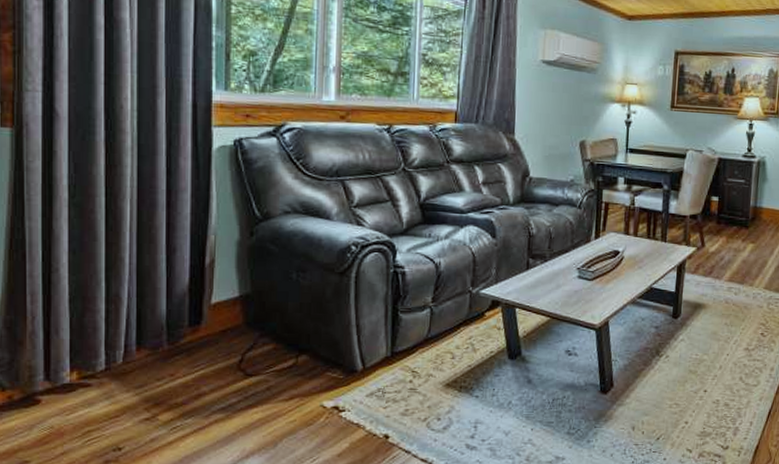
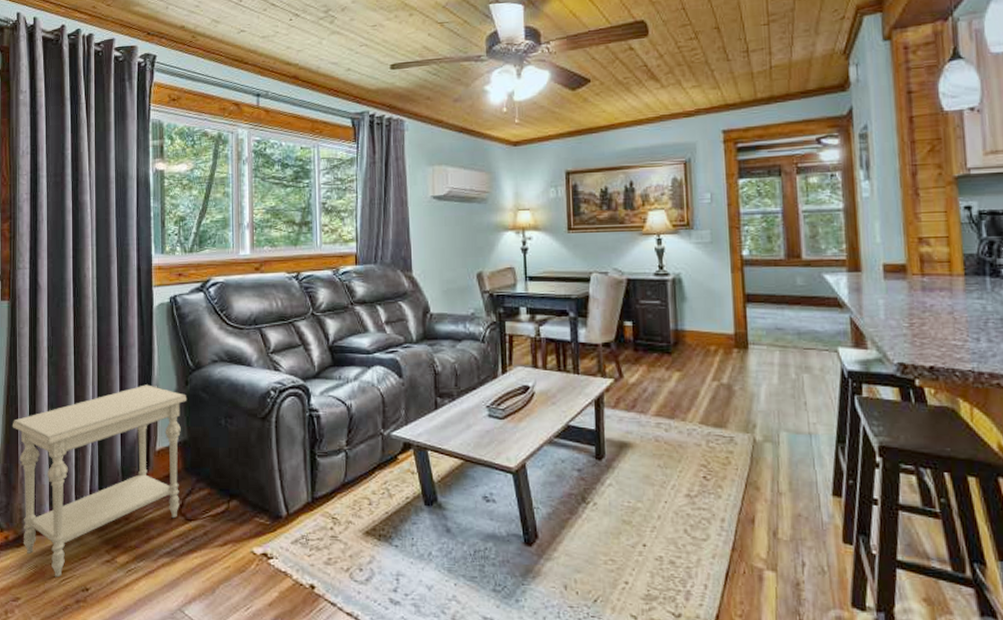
side table: none [17,233,252,438] -> present [12,385,188,578]

